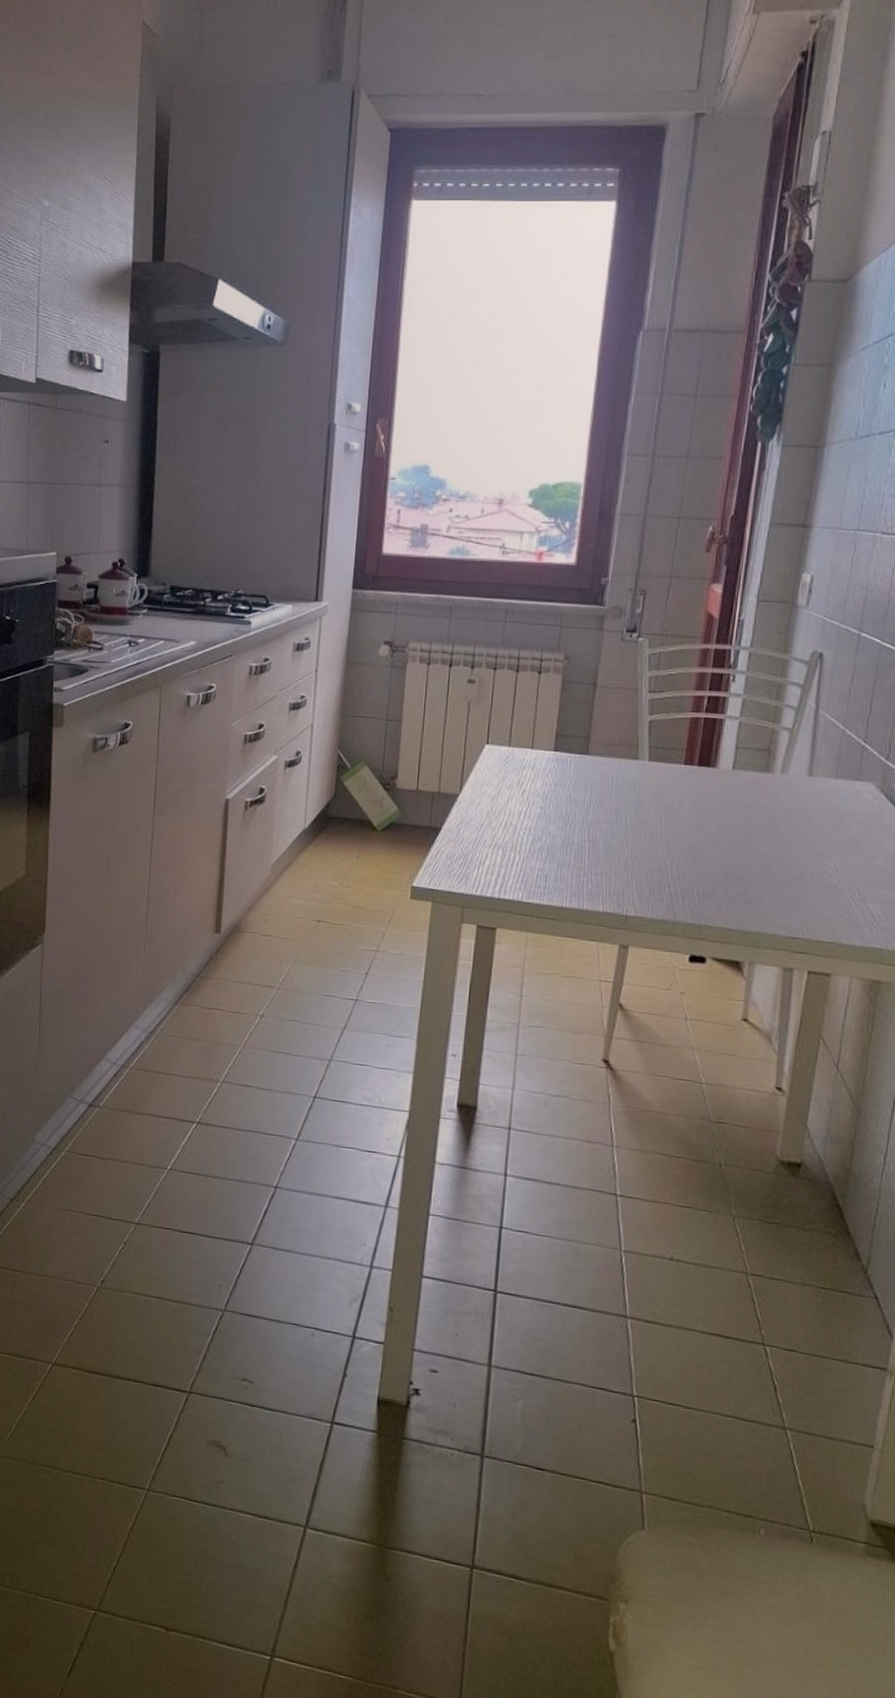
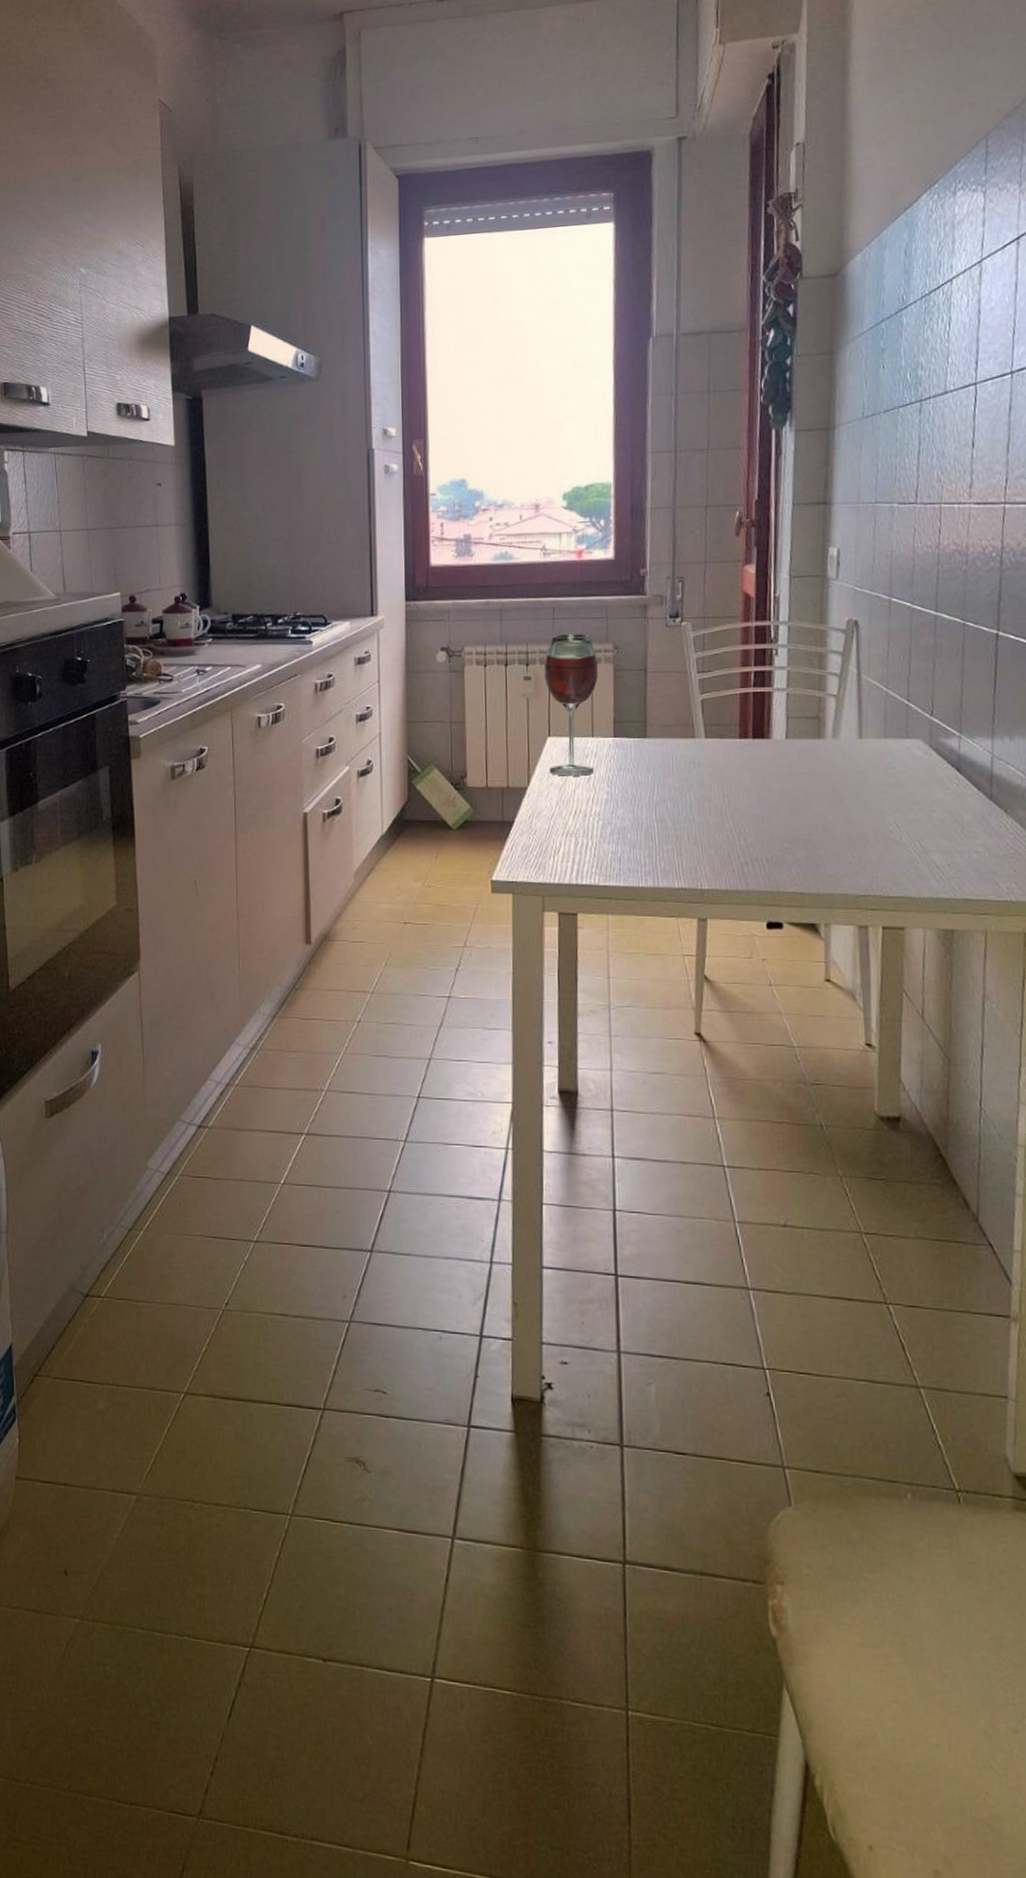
wineglass: none [483,639,547,788] -> present [543,634,599,776]

